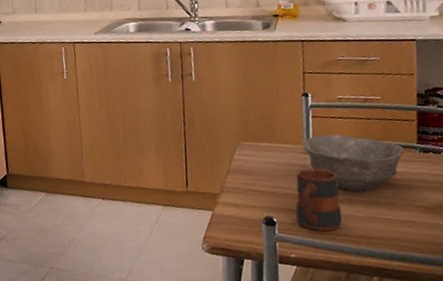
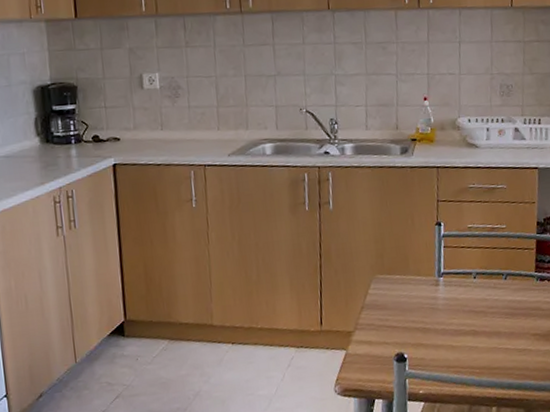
mug: present [295,168,343,232] -> none [425,300,468,365]
bowl: present [303,134,404,192] -> none [434,264,524,323]

